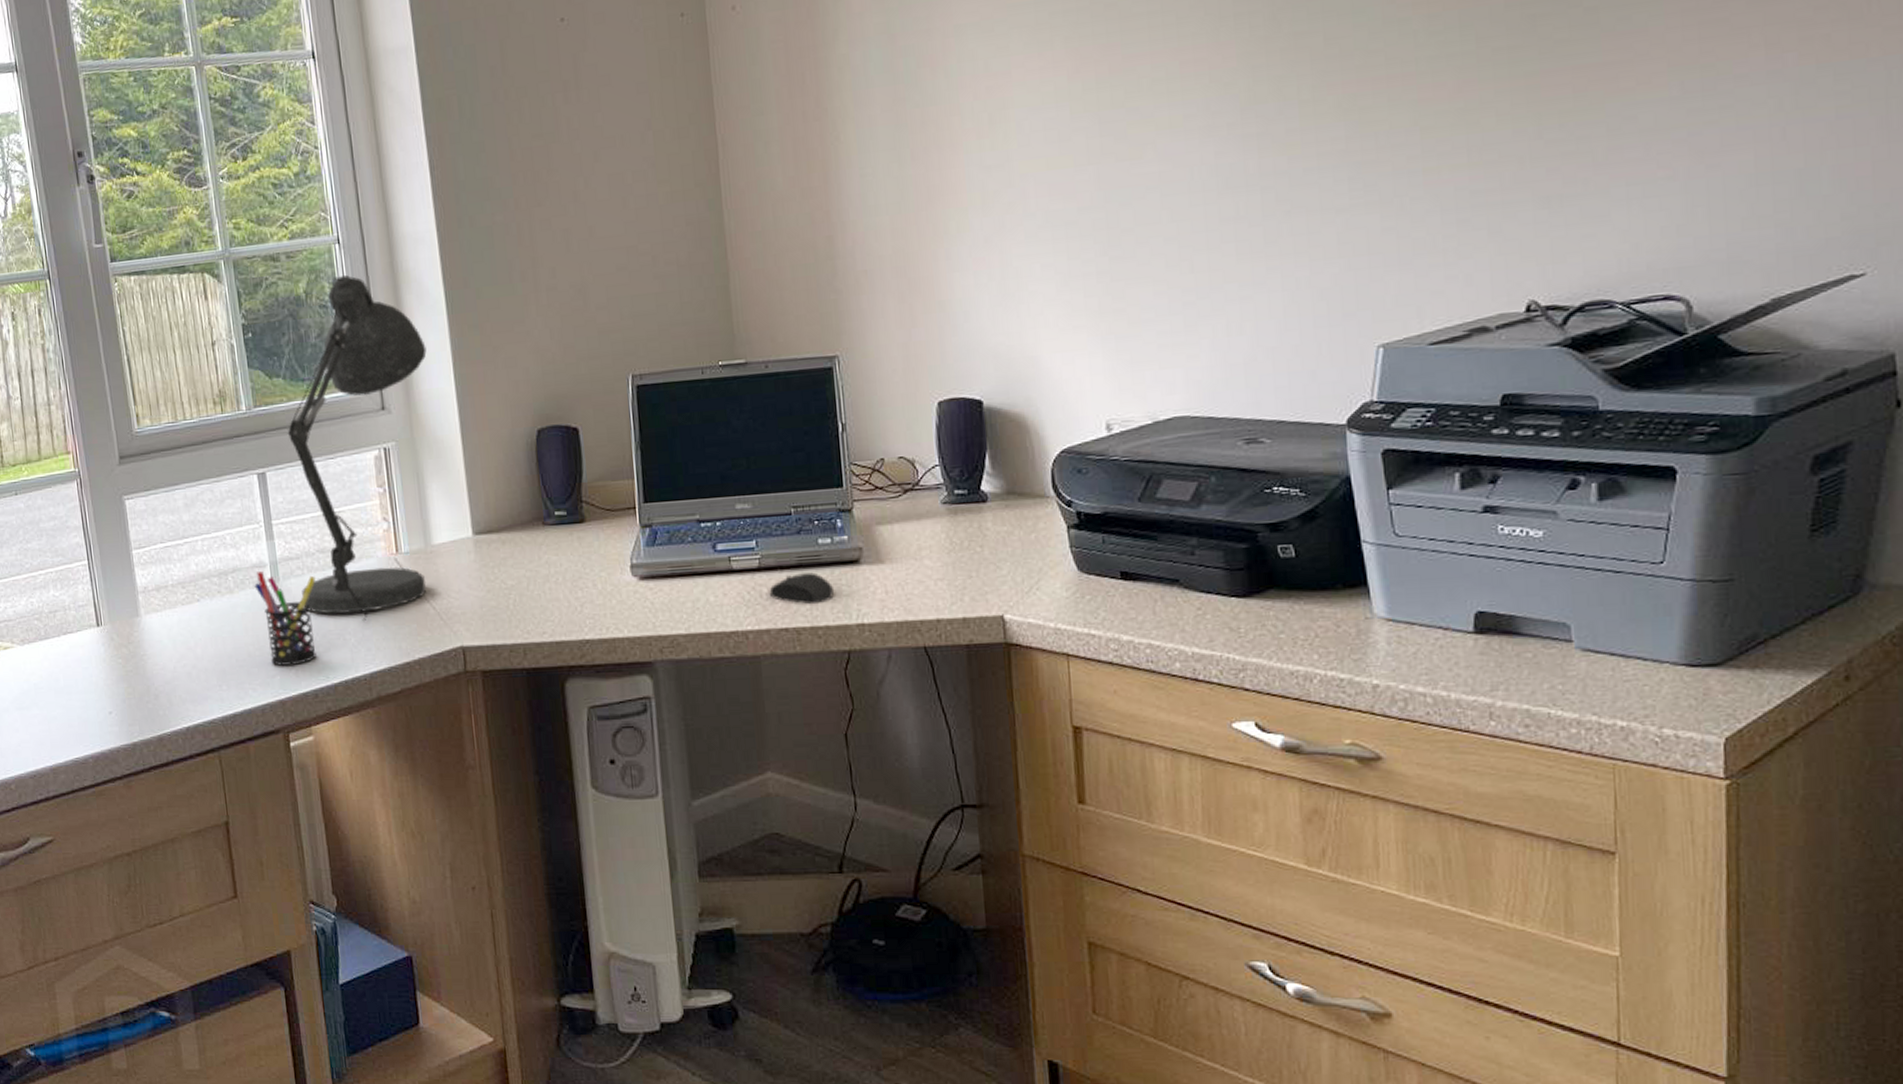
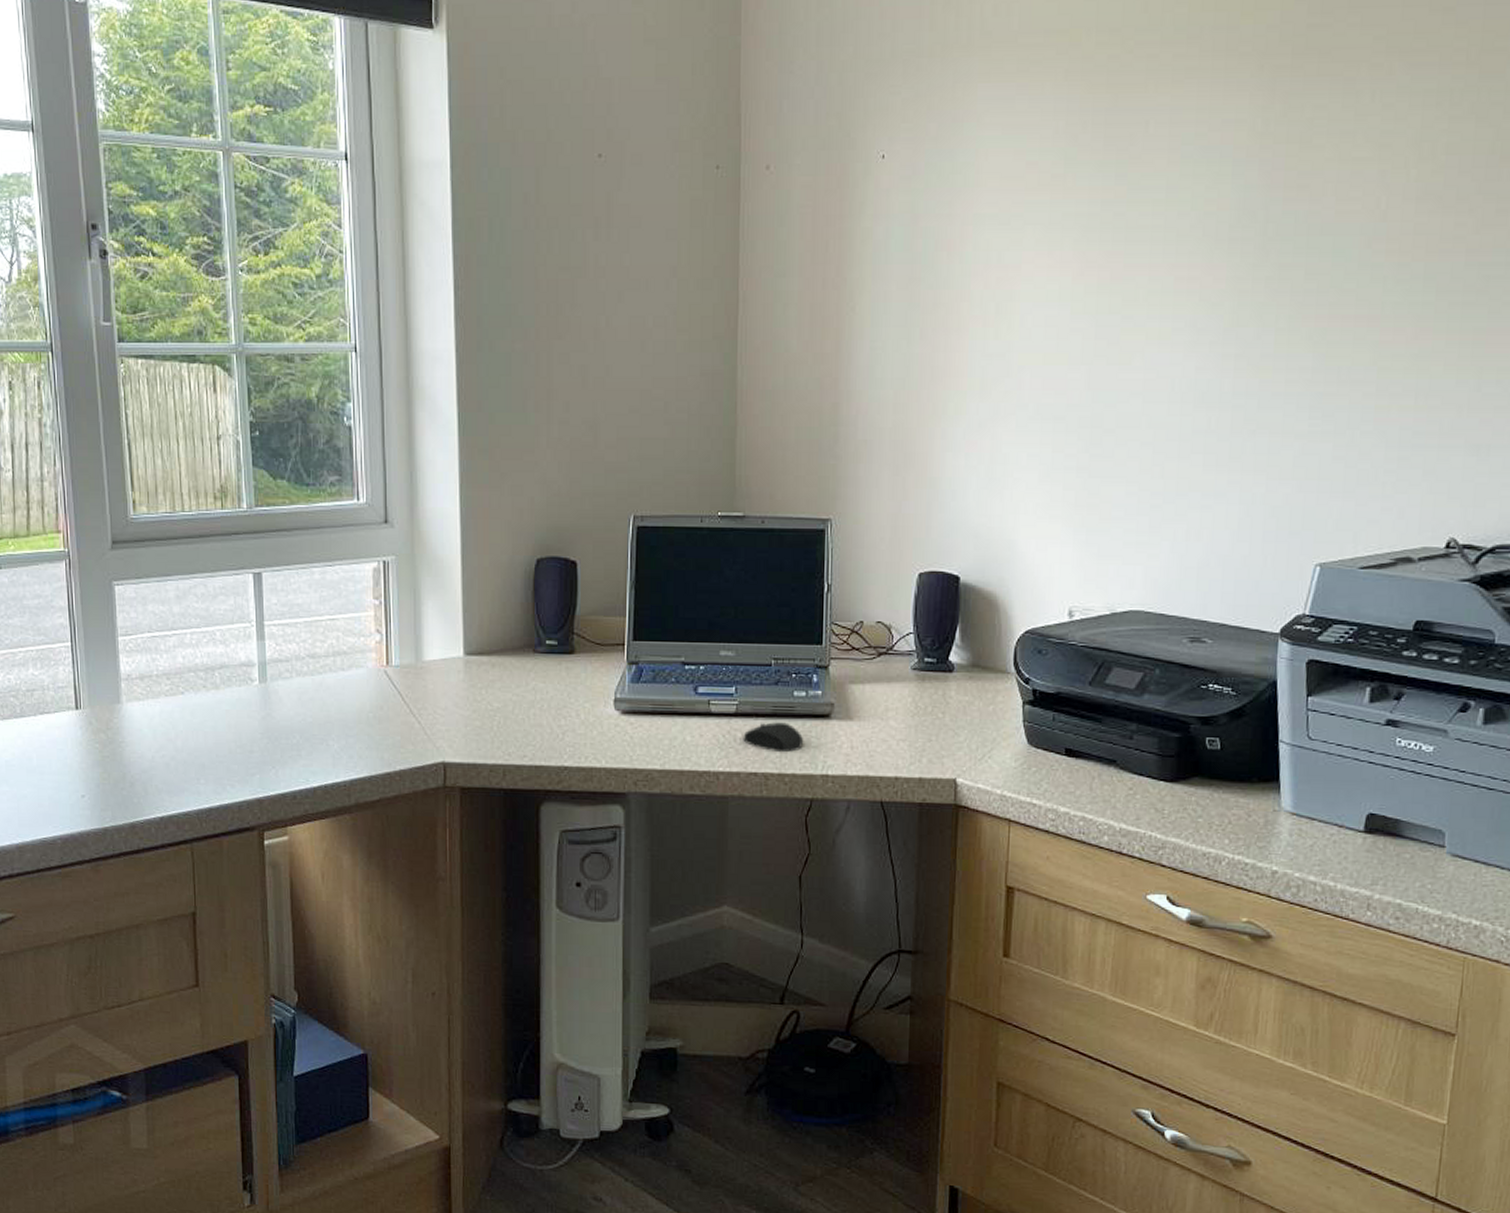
pen holder: present [254,571,317,667] -> none [241,670,303,766]
desk lamp: present [287,275,427,622] -> none [287,385,434,730]

